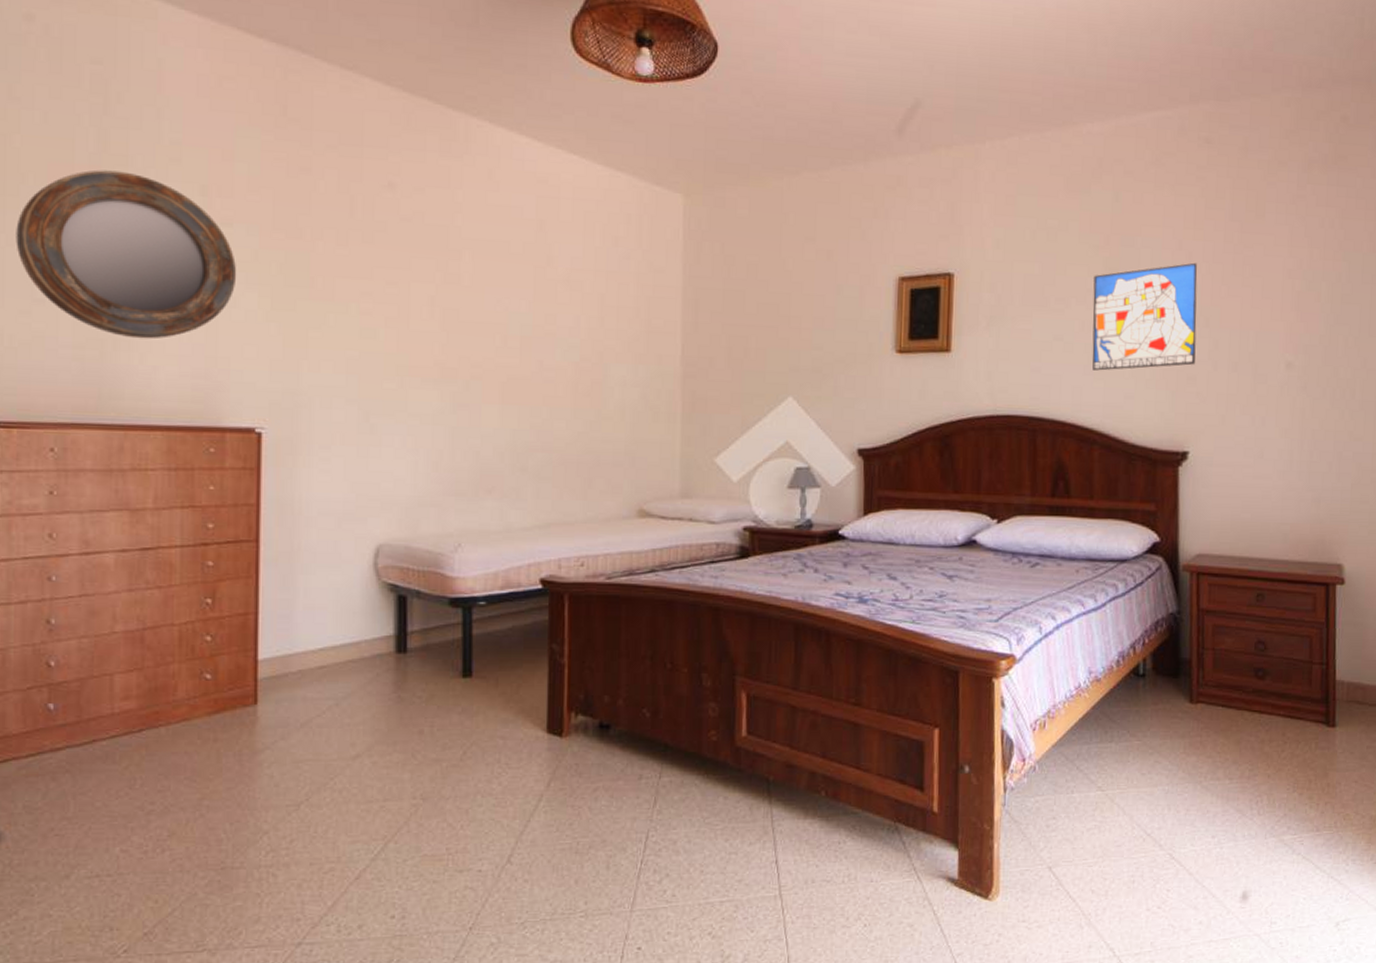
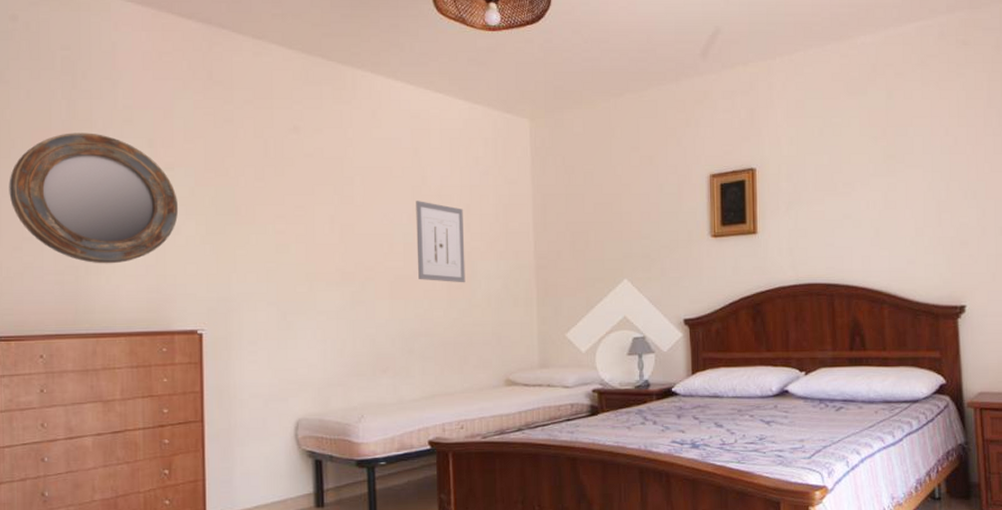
wall art: none [536,285,596,390] -> present [416,201,466,283]
wall art: present [1092,262,1198,371] -> none [875,145,966,242]

